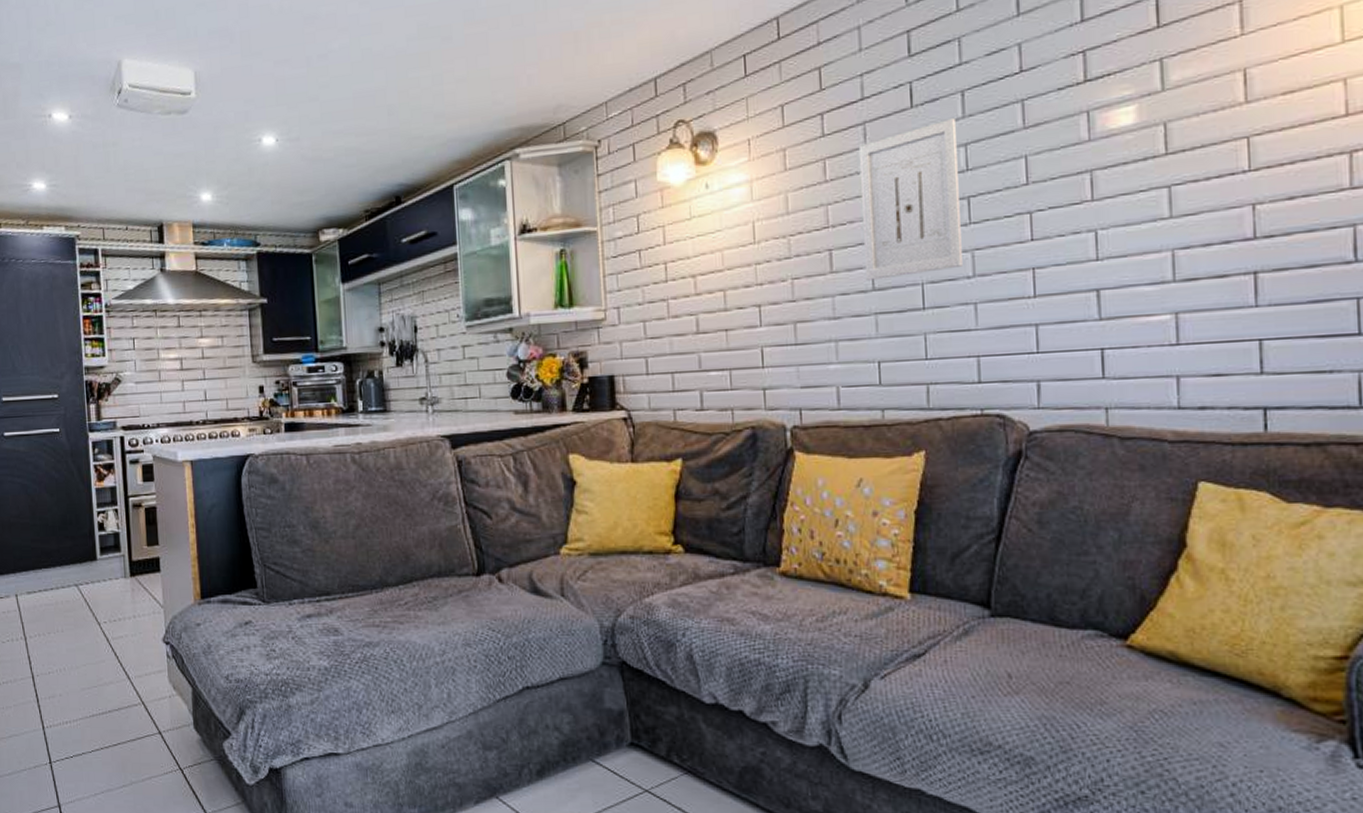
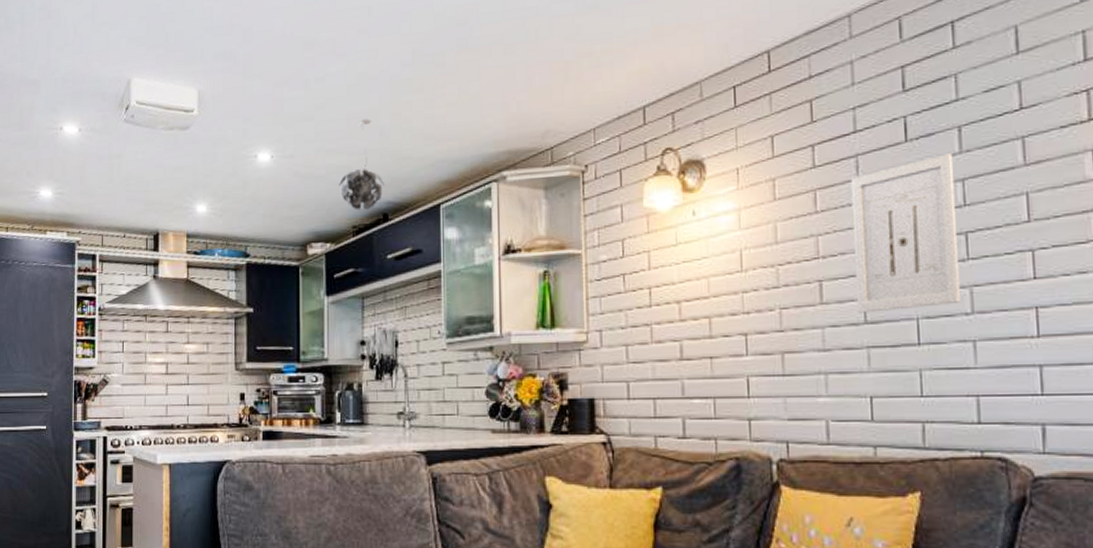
pendant light: none [348,97,395,194] -> present [339,118,384,210]

